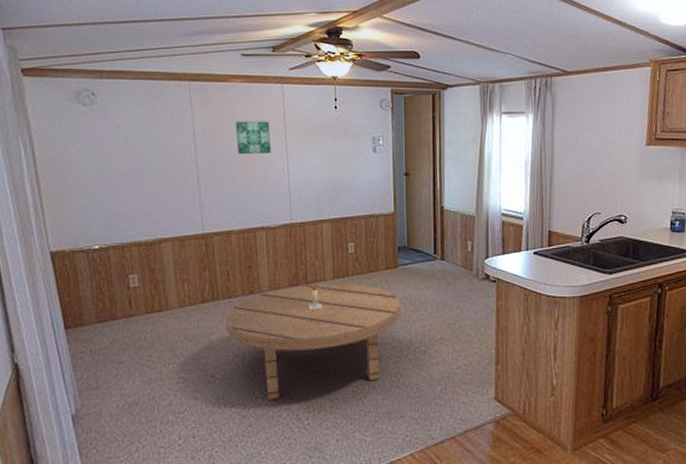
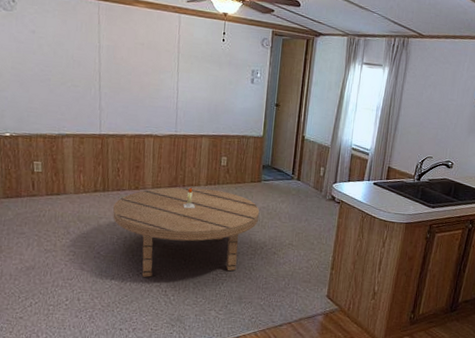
wall art: present [235,121,271,155] -> none [135,41,166,73]

